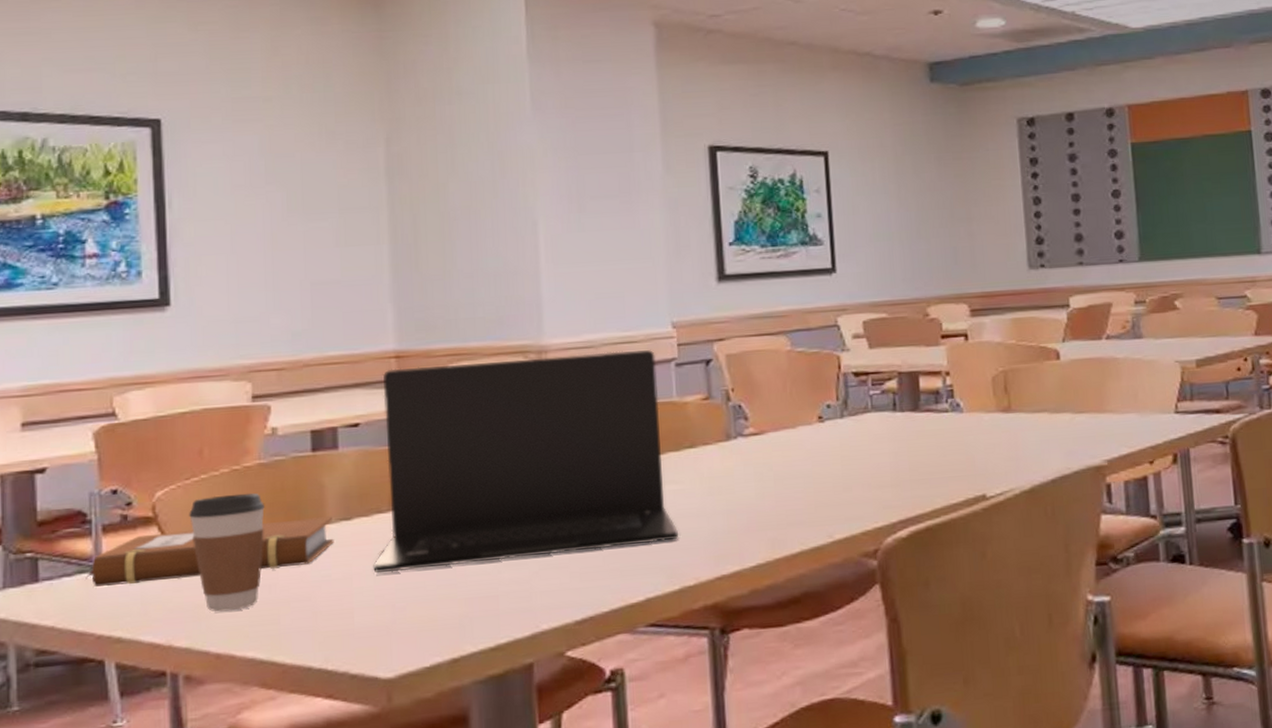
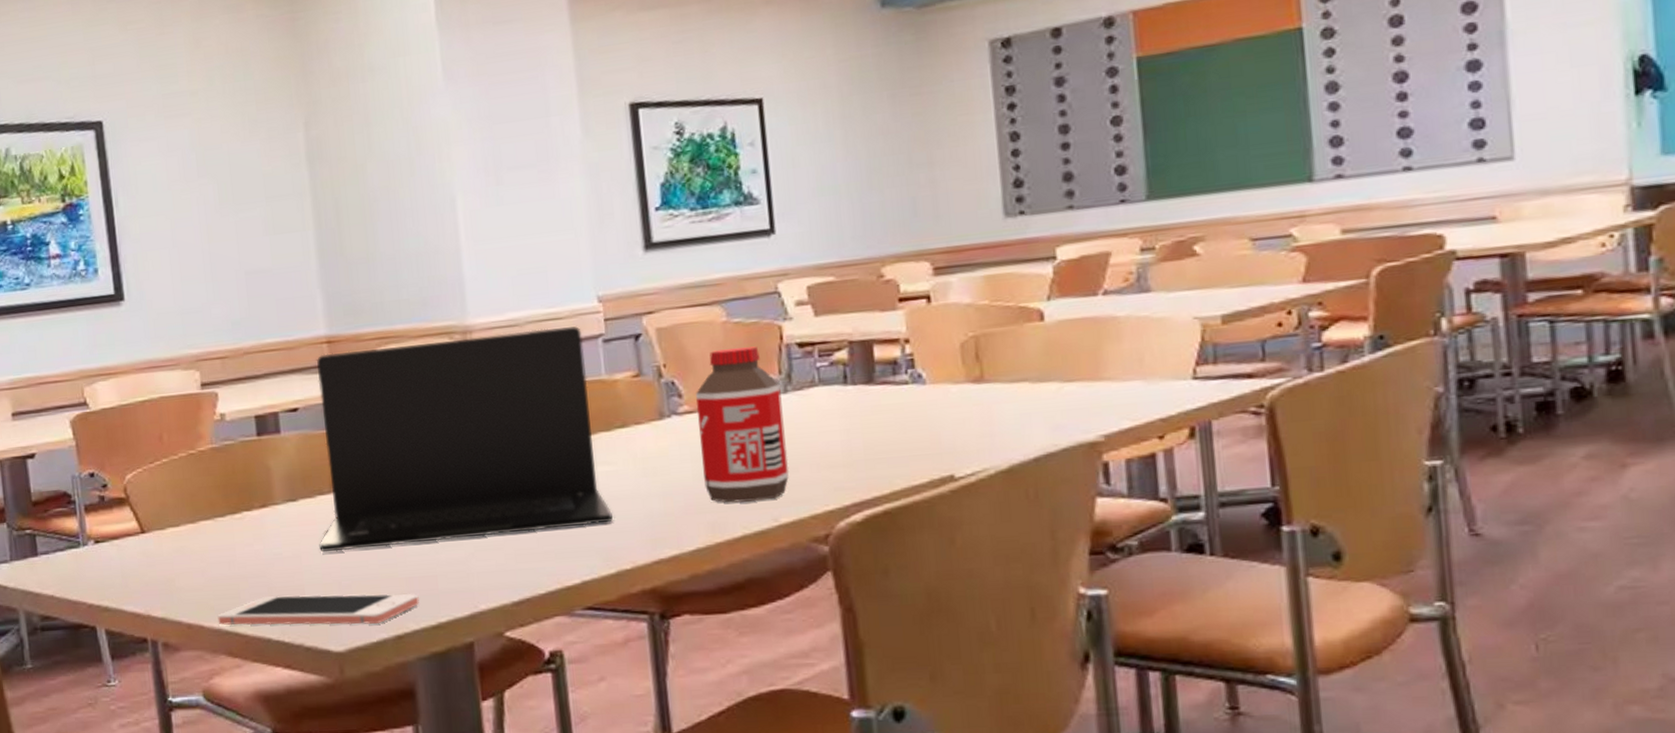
notebook: present [86,516,334,587] -> none [75,498,283,561]
coffee cup: present [189,492,265,612] -> none [155,475,221,586]
cell phone: none [252,615,478,654] -> present [217,594,419,626]
bottle: none [760,374,844,521] -> present [695,346,790,503]

